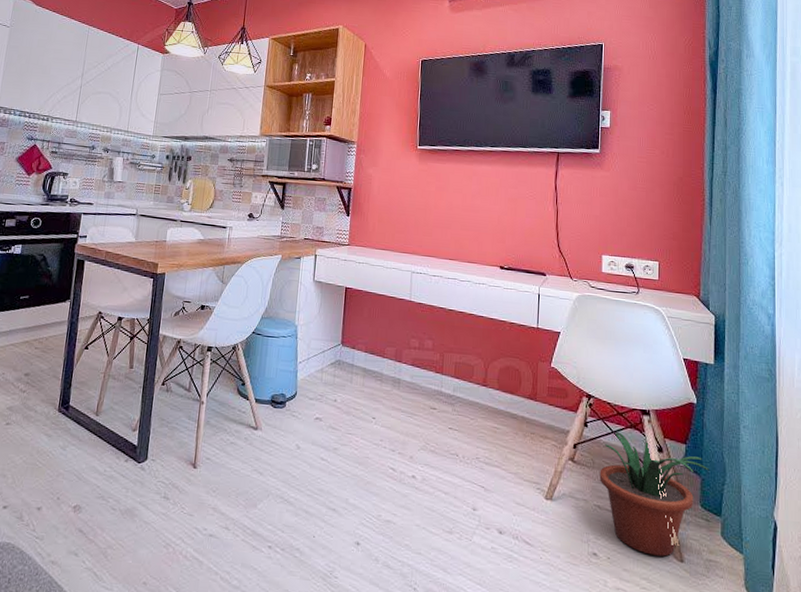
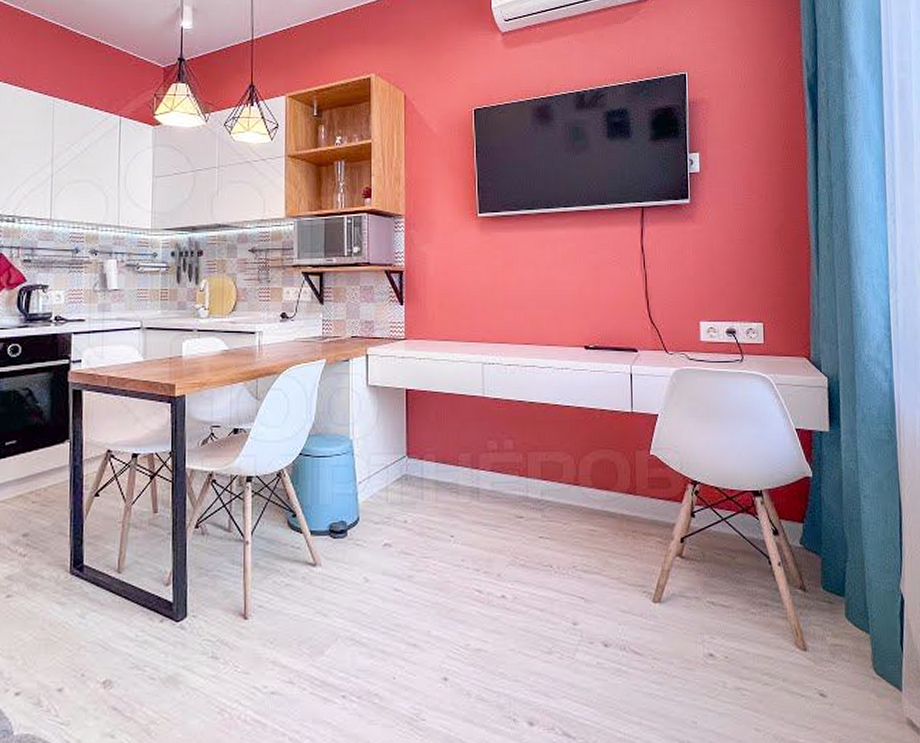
potted plant: present [599,432,710,557] -> none [711,519,830,648]

